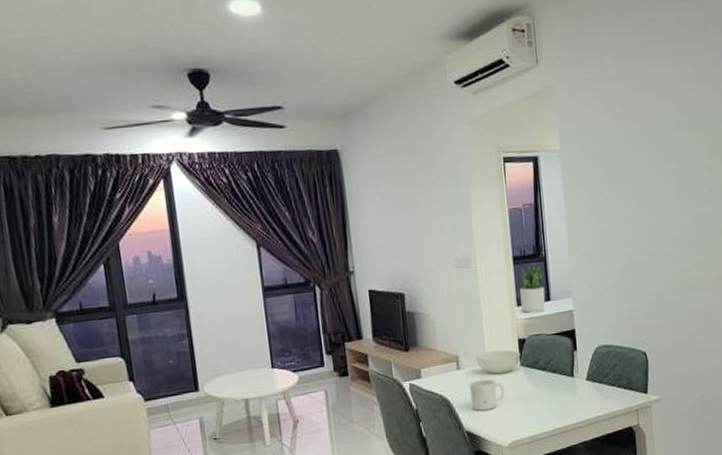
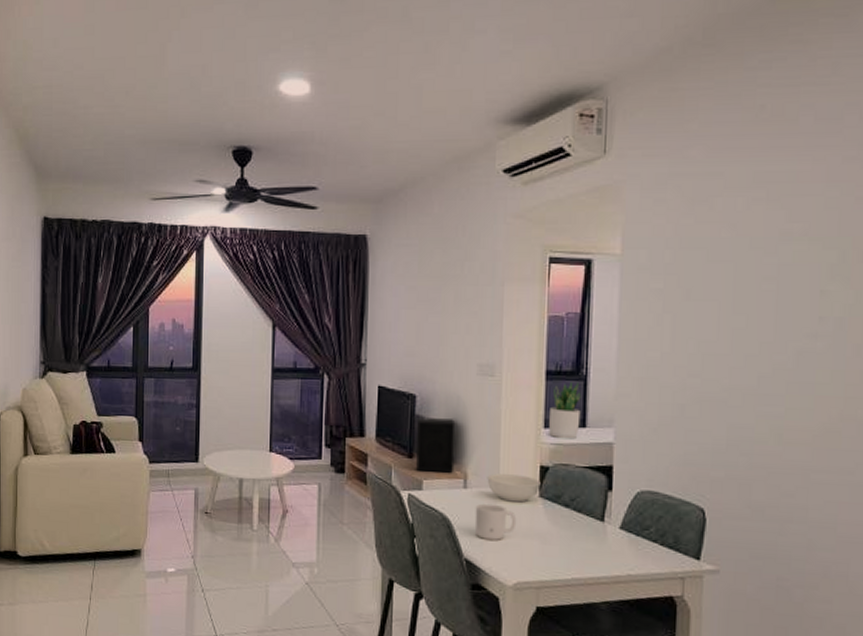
speaker: none [409,310,447,362] -> present [416,418,456,473]

